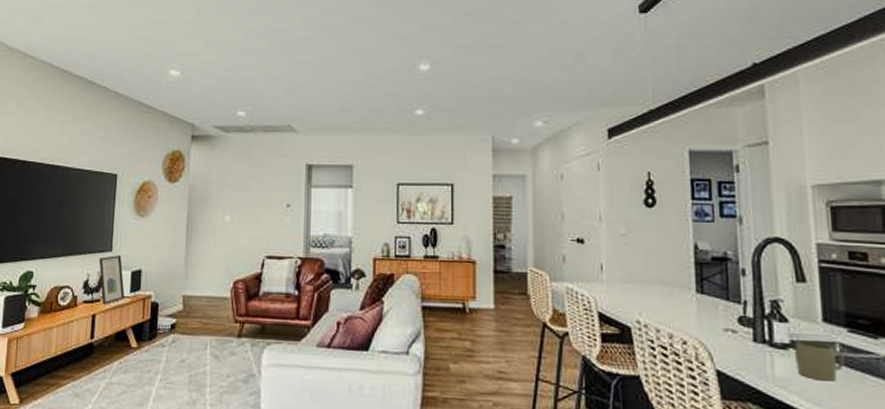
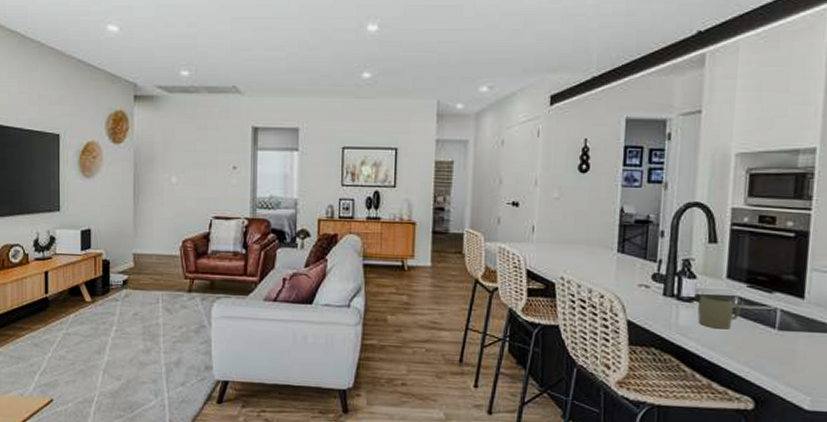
picture frame: present [97,255,125,304] -> none [47,215,75,261]

